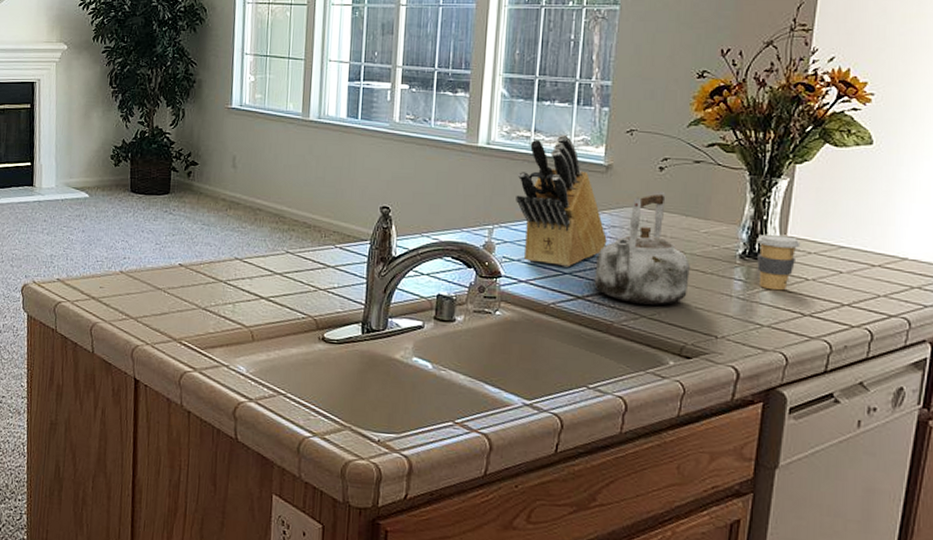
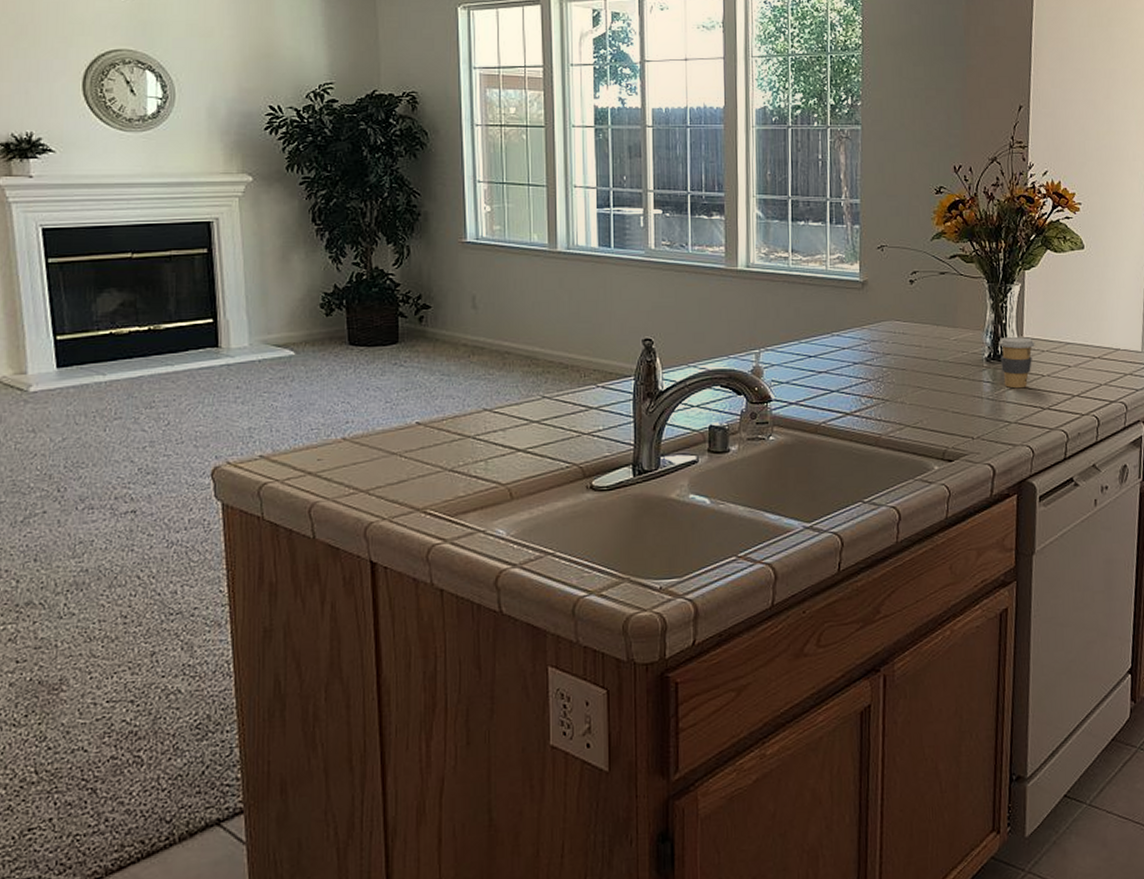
knife block: present [516,134,607,267] -> none [779,253,869,385]
kettle: present [594,192,690,305] -> none [860,304,945,414]

